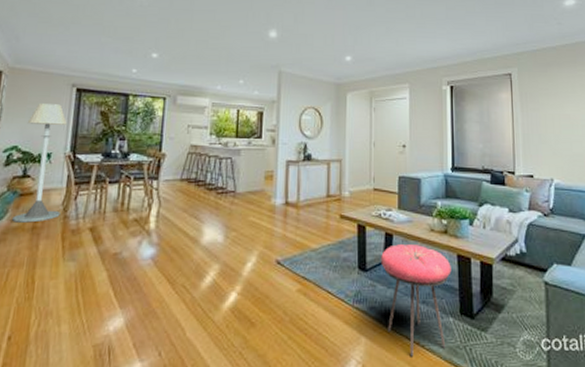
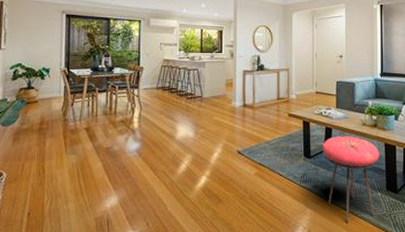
floor lamp: present [12,104,67,223] -> none [23,28,61,125]

